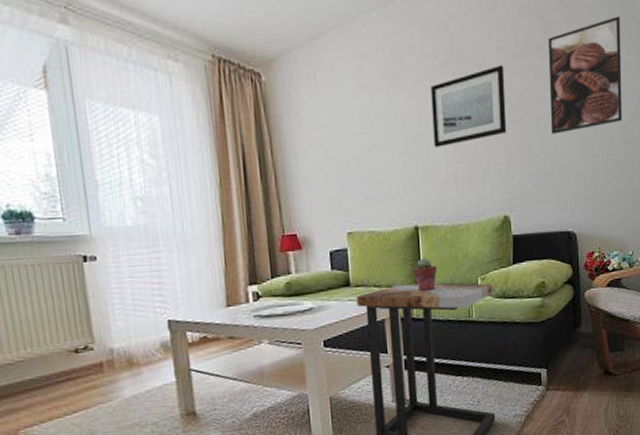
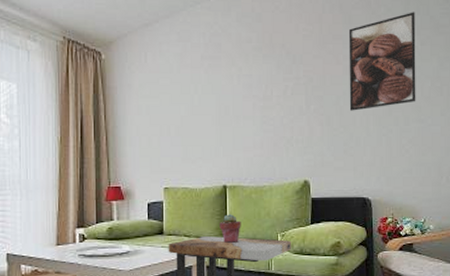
wall art: present [430,65,507,147] -> none [243,50,309,118]

